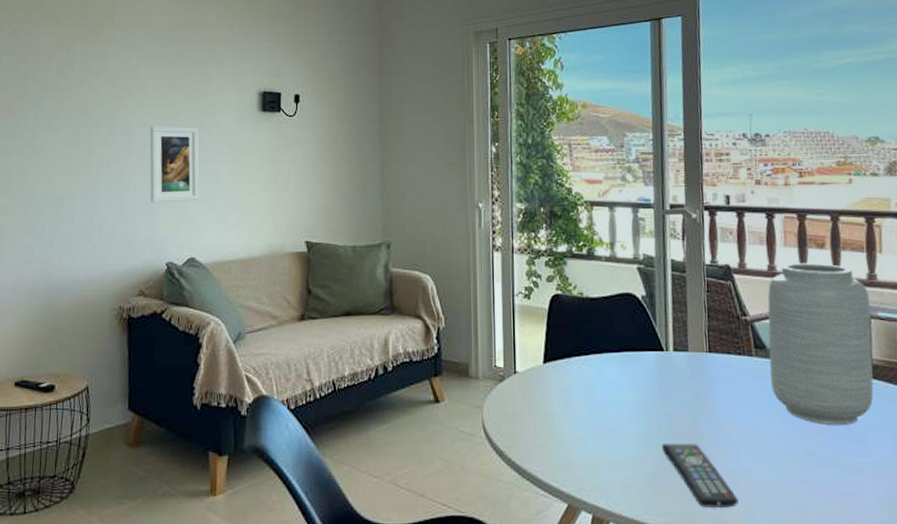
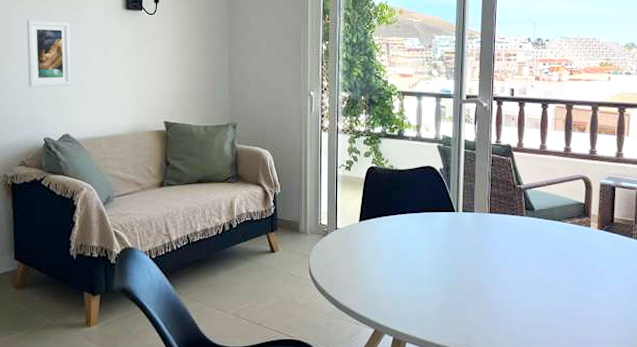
remote control: present [661,443,738,508] -> none [449,283,505,330]
vase: present [767,263,874,425] -> none [536,143,616,268]

